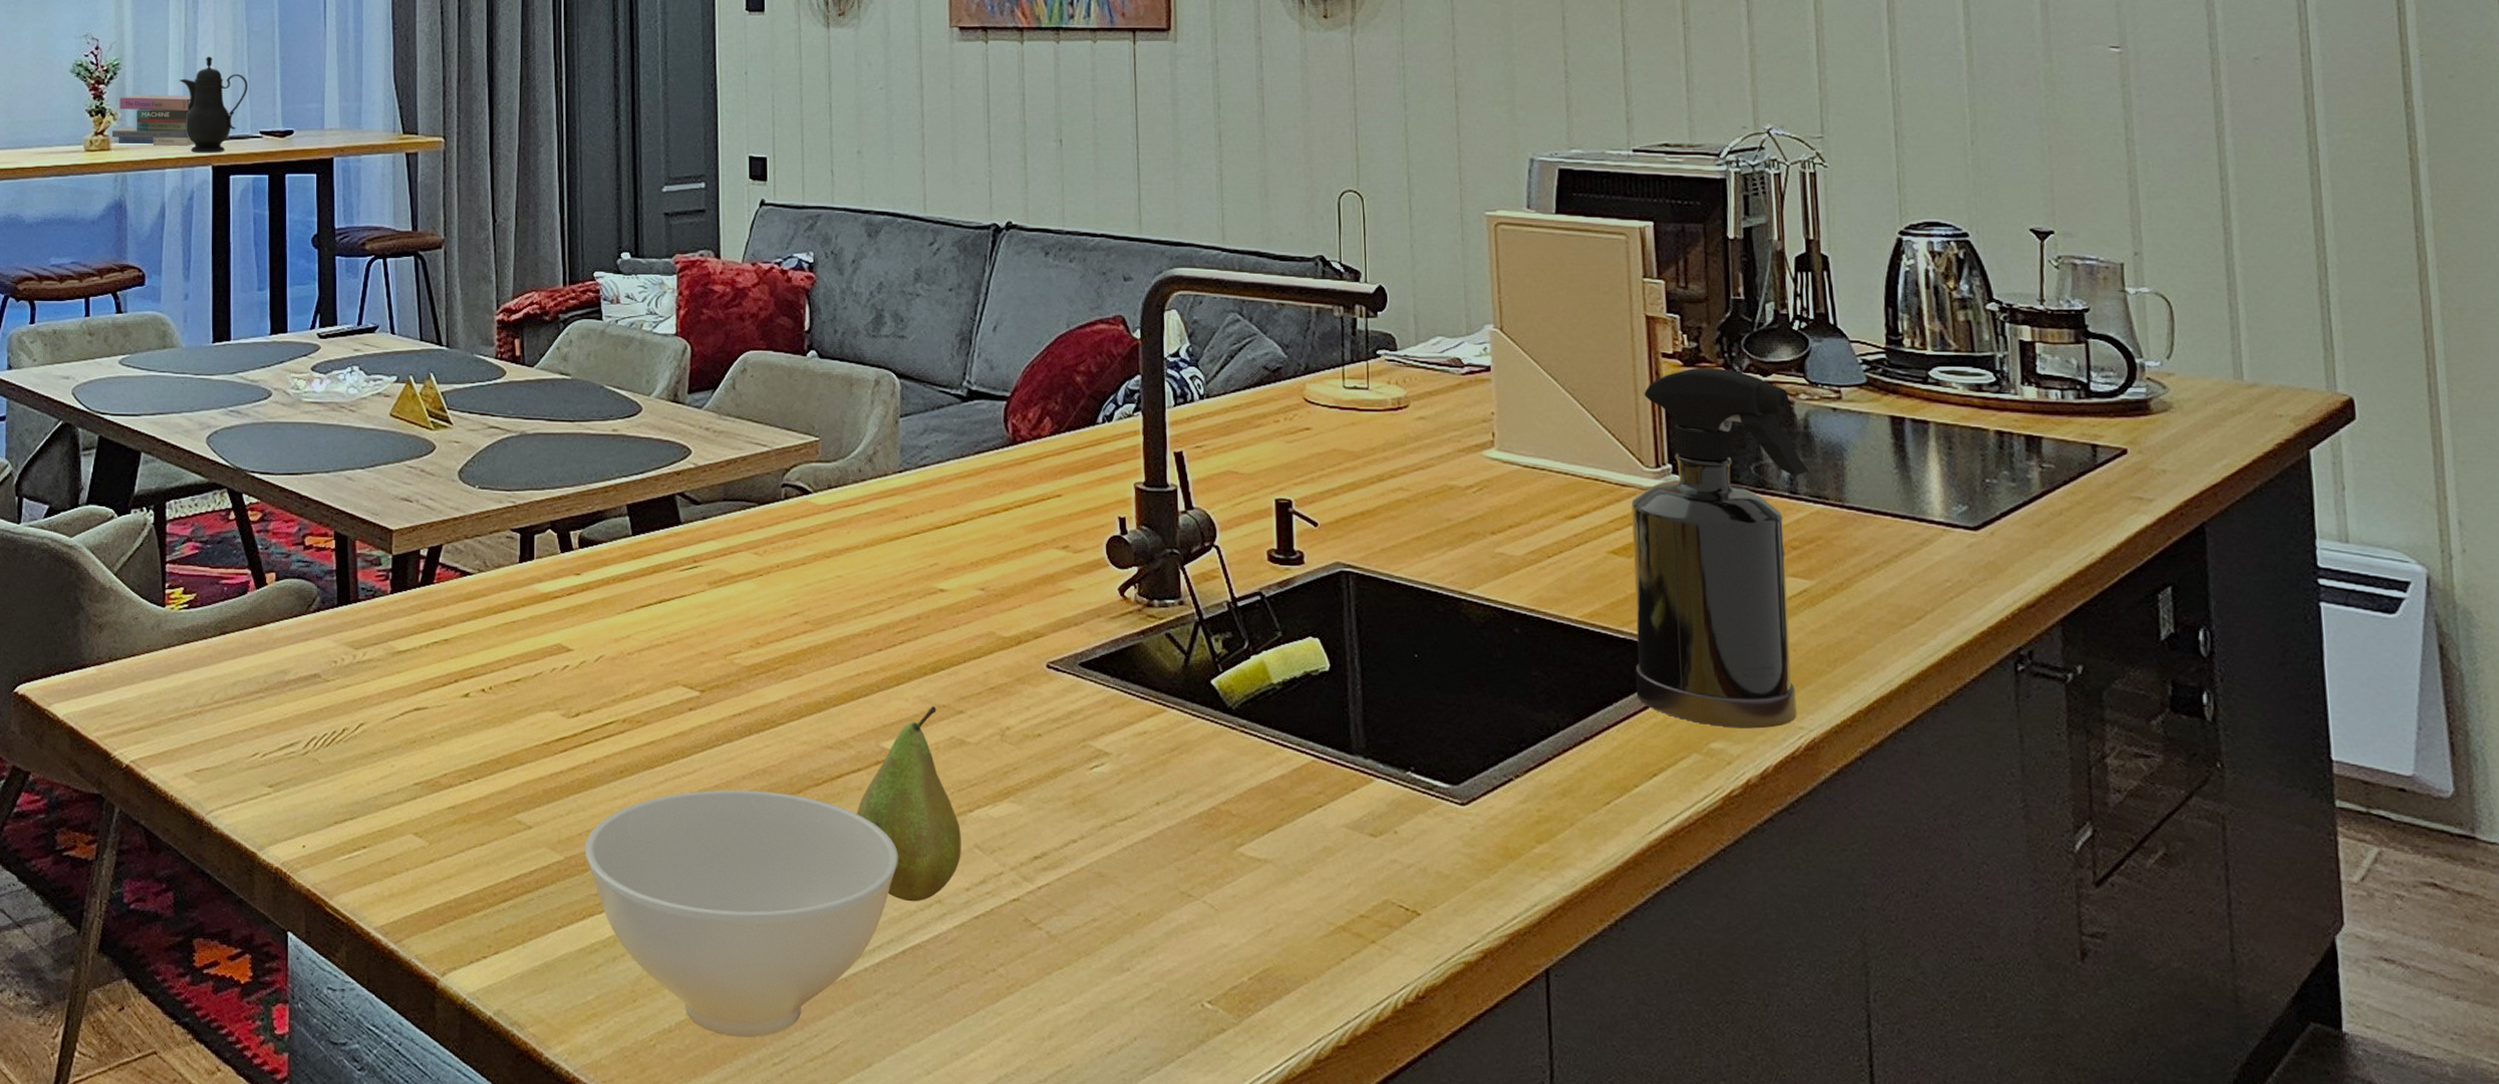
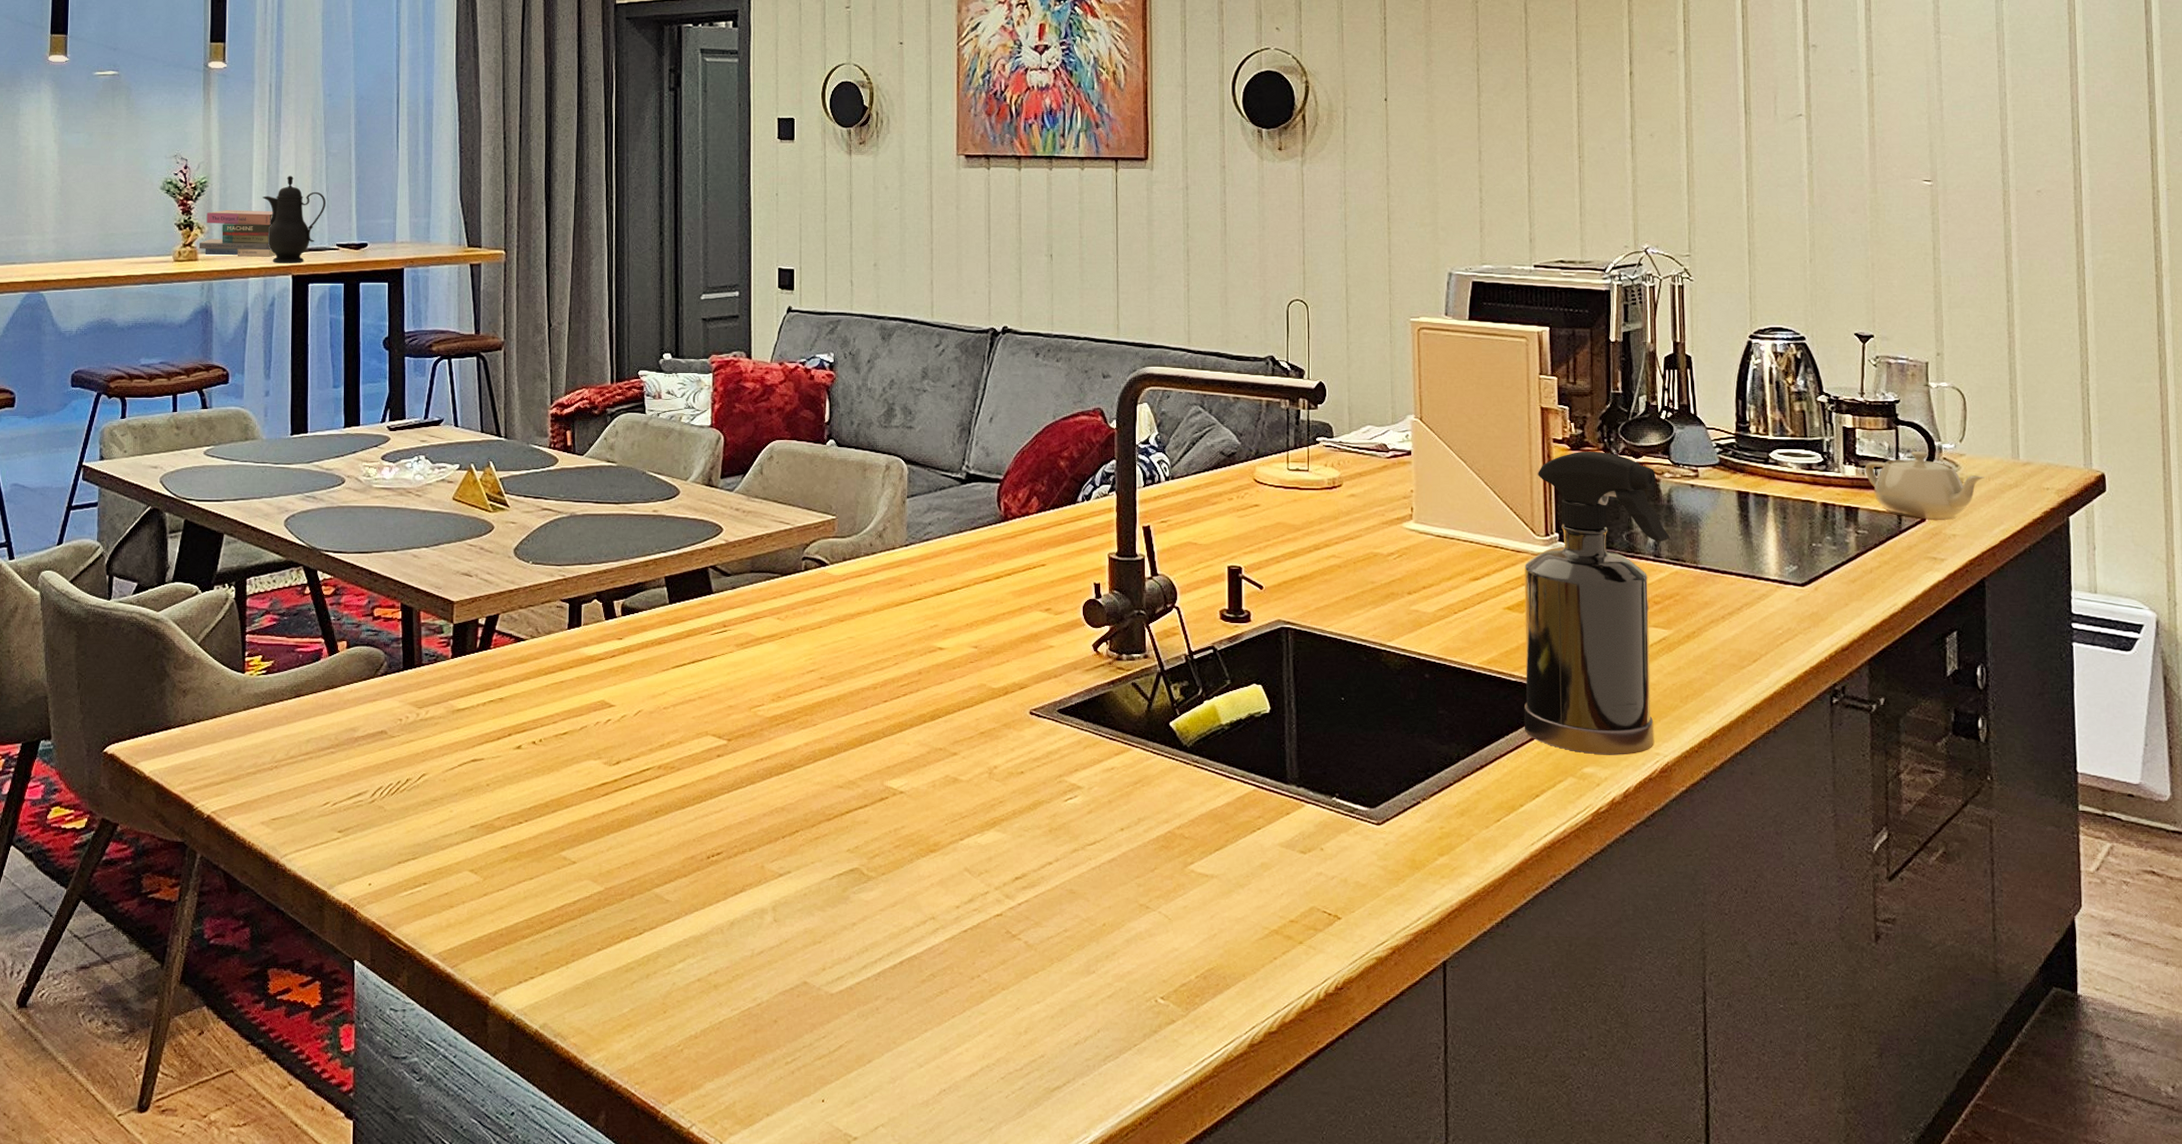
bowl: present [584,789,898,1038] -> none [622,825,898,1041]
fruit: present [857,706,961,902] -> none [863,749,953,919]
teapot: none [2048,369,2200,452] -> present [1865,450,1985,520]

